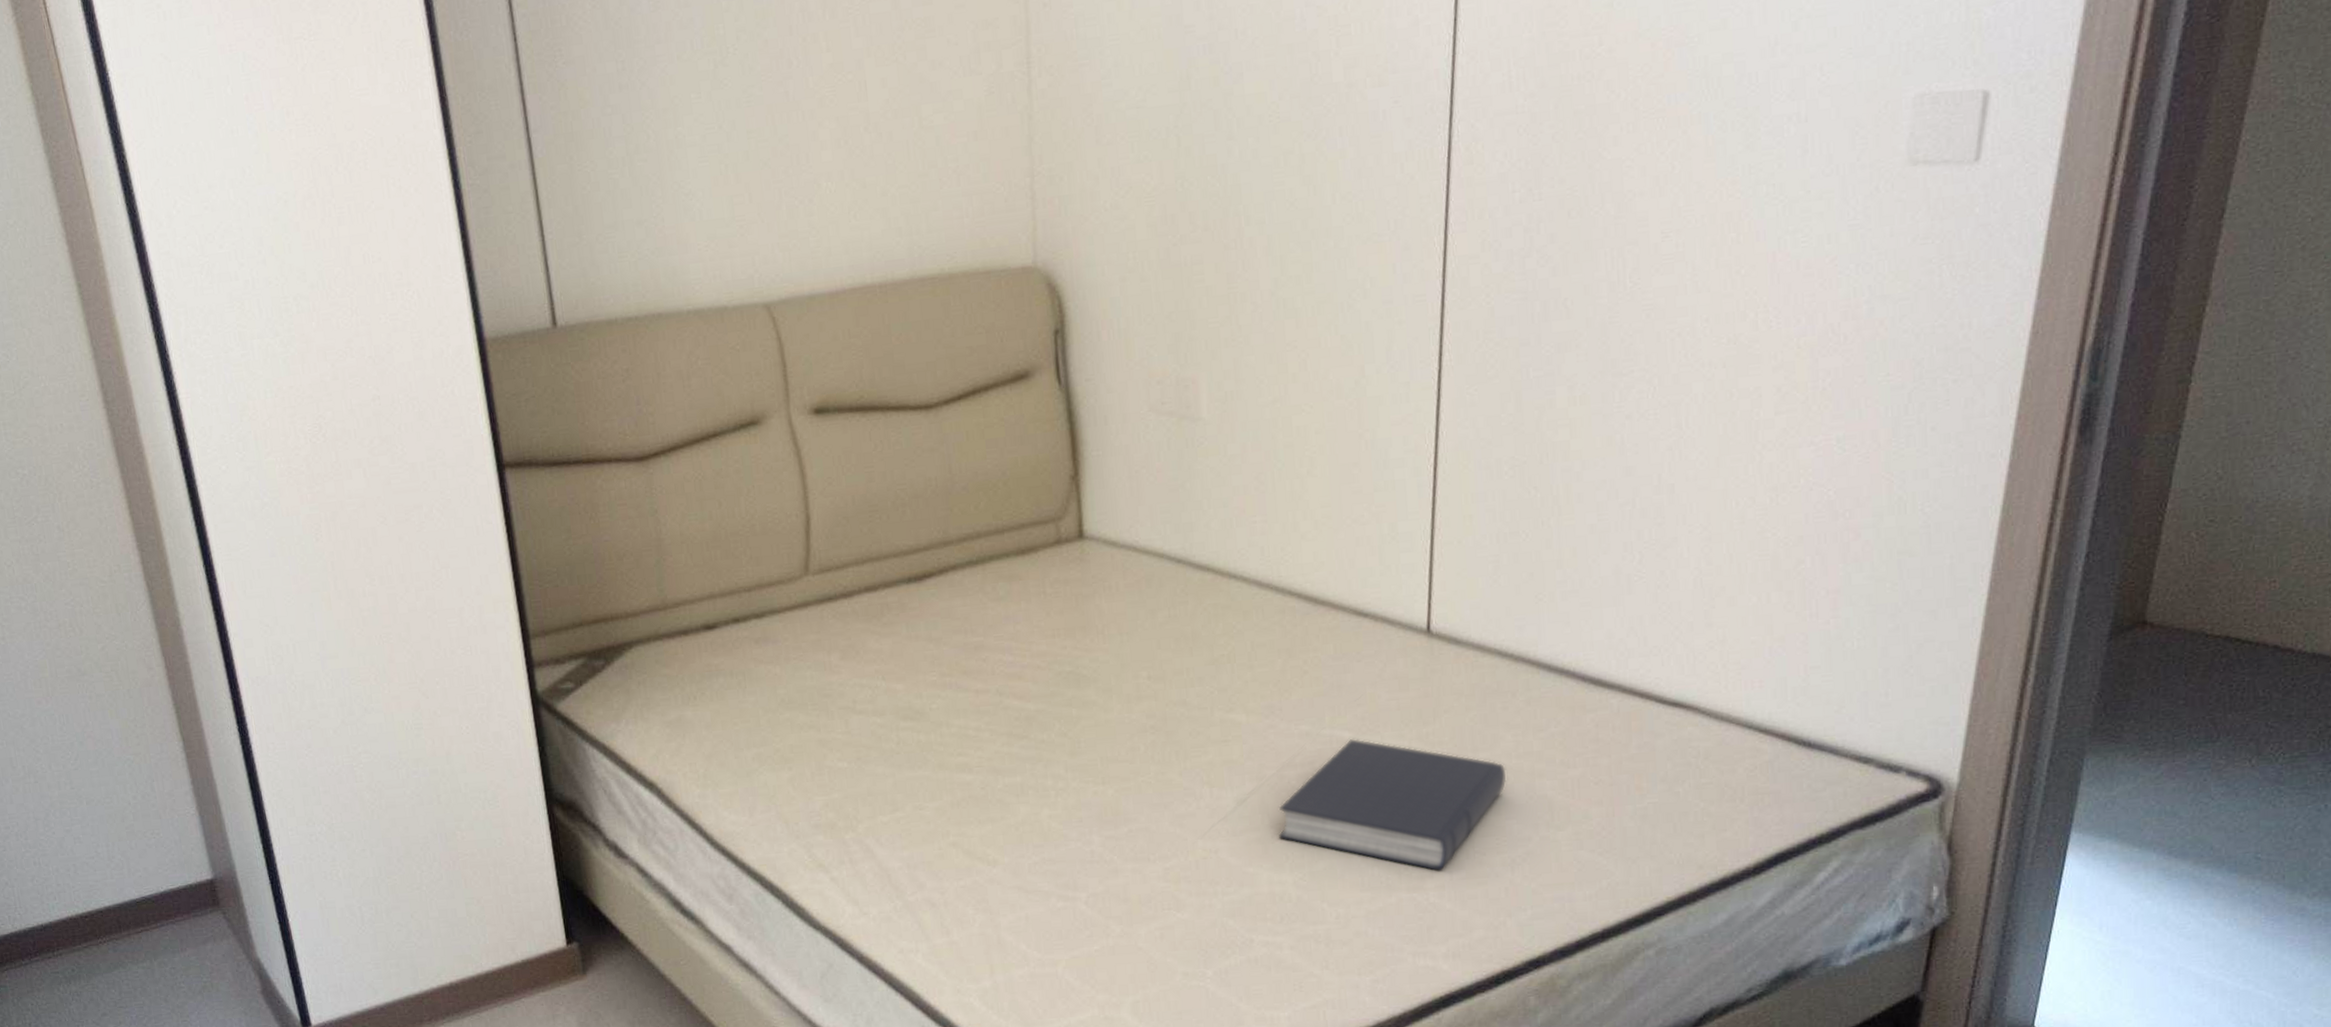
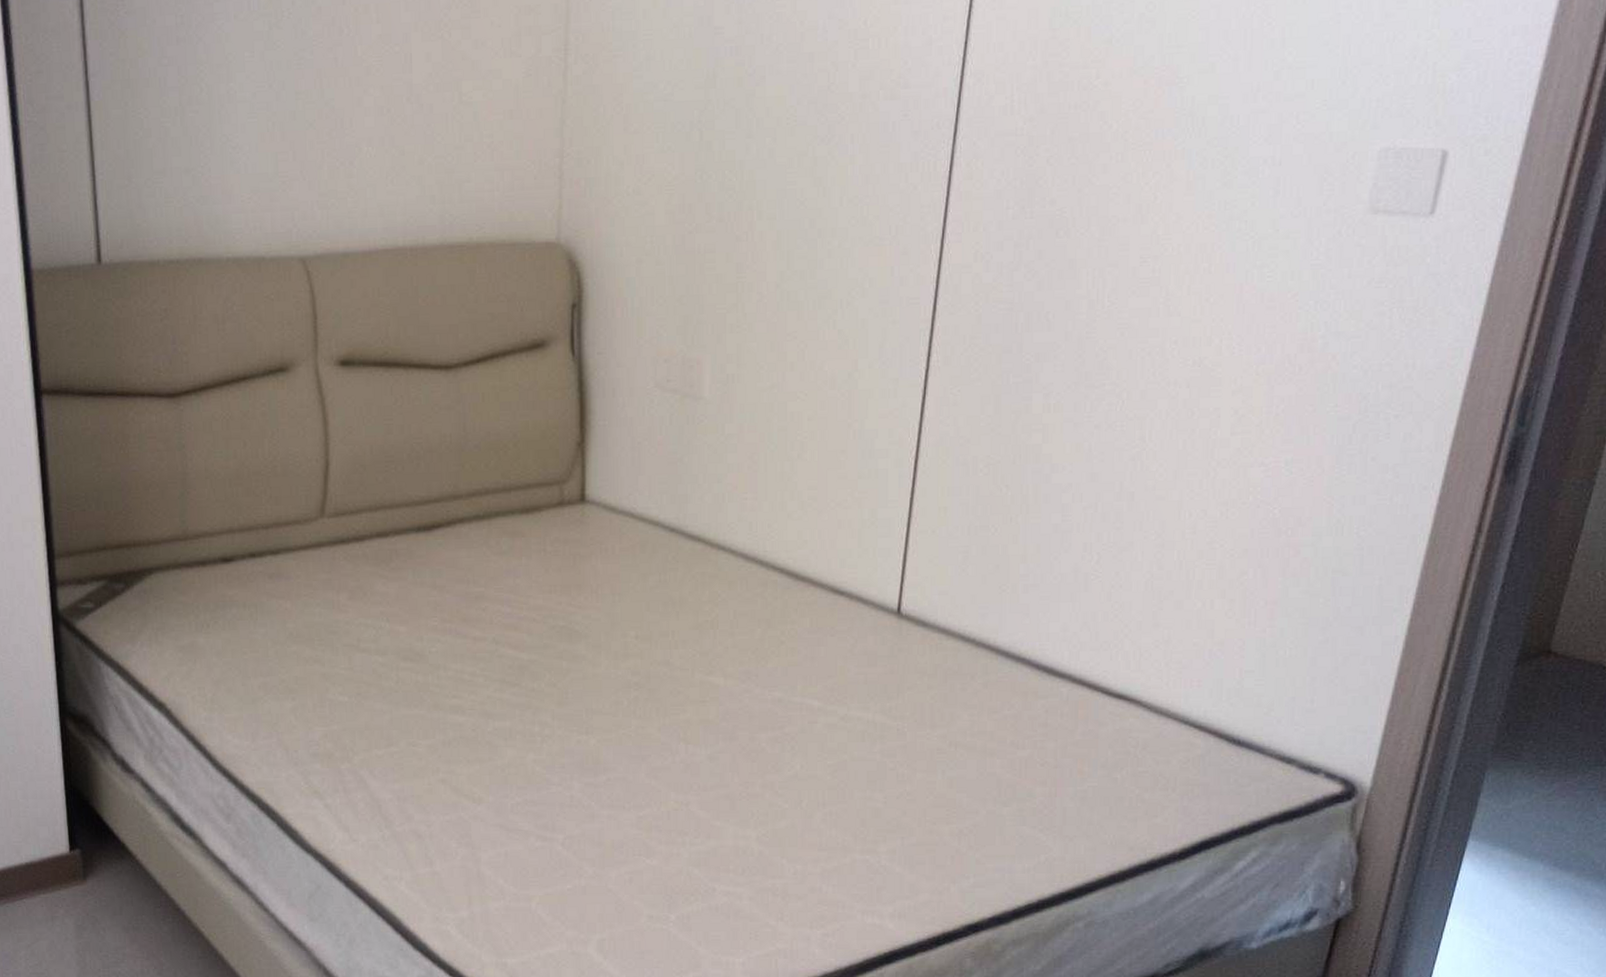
book: present [1279,738,1507,872] -> none [746,707,961,837]

